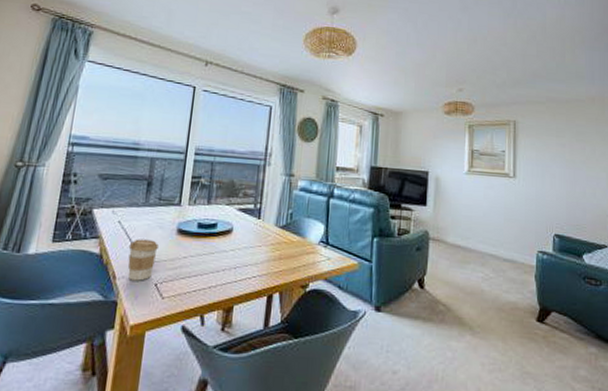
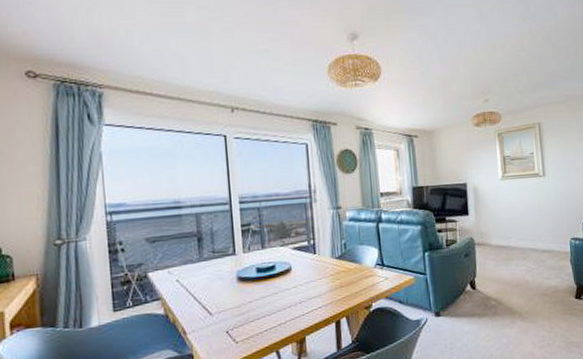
coffee cup: present [127,239,159,281] -> none [192,291,222,333]

